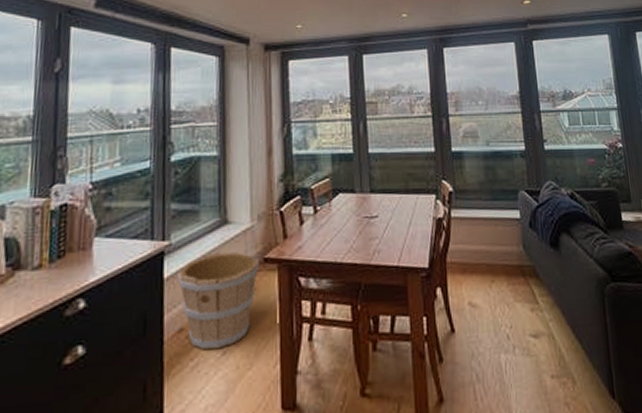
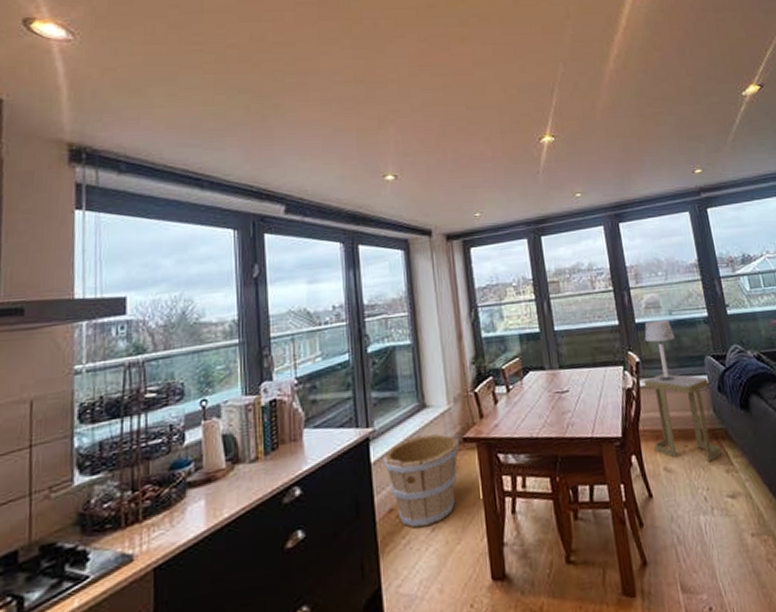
side table: none [455,205,528,300] -> present [643,373,722,462]
table lamp: none [460,150,491,213] -> present [644,319,676,381]

